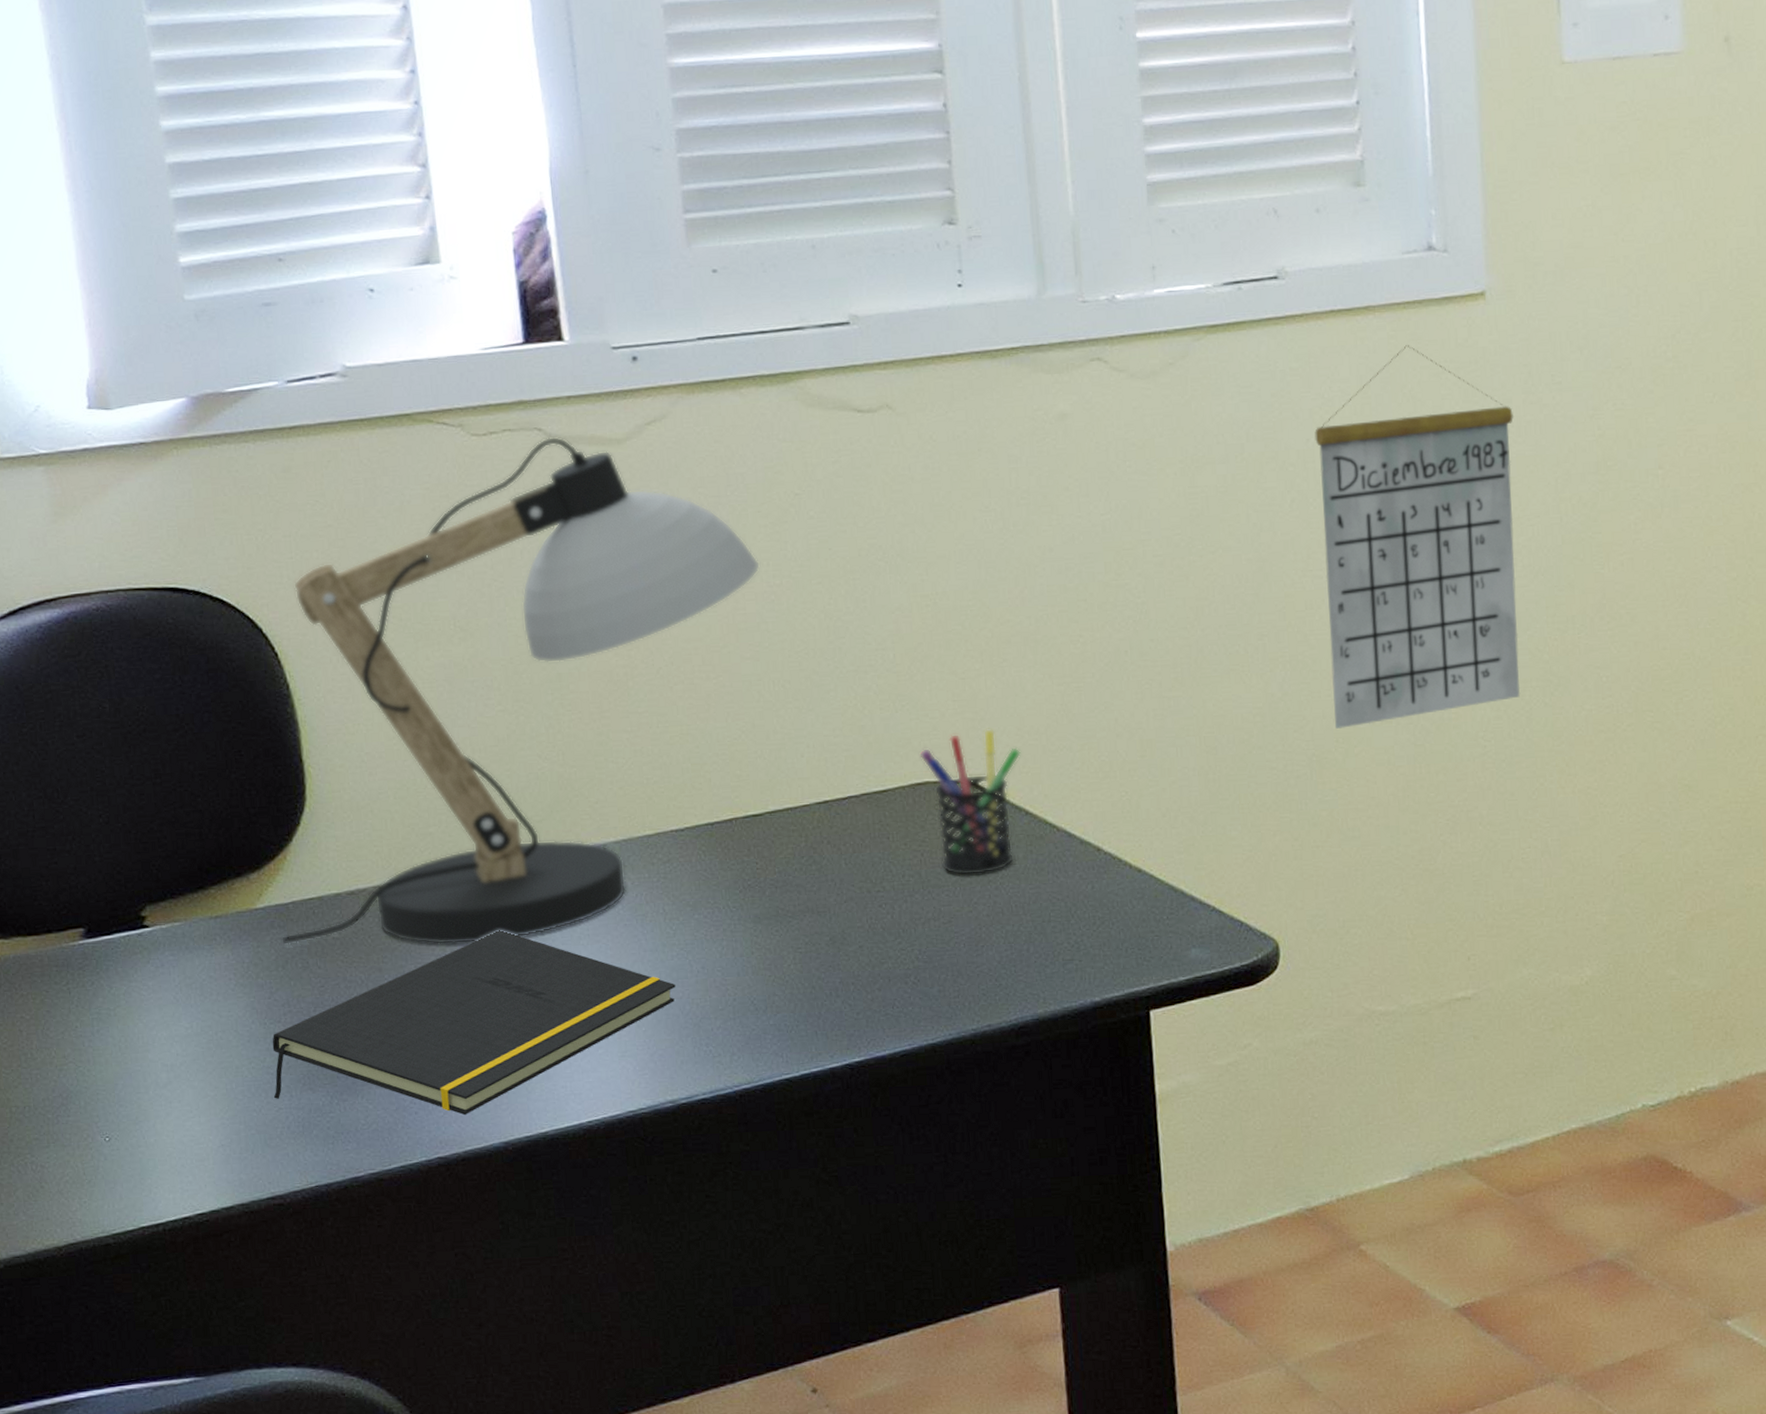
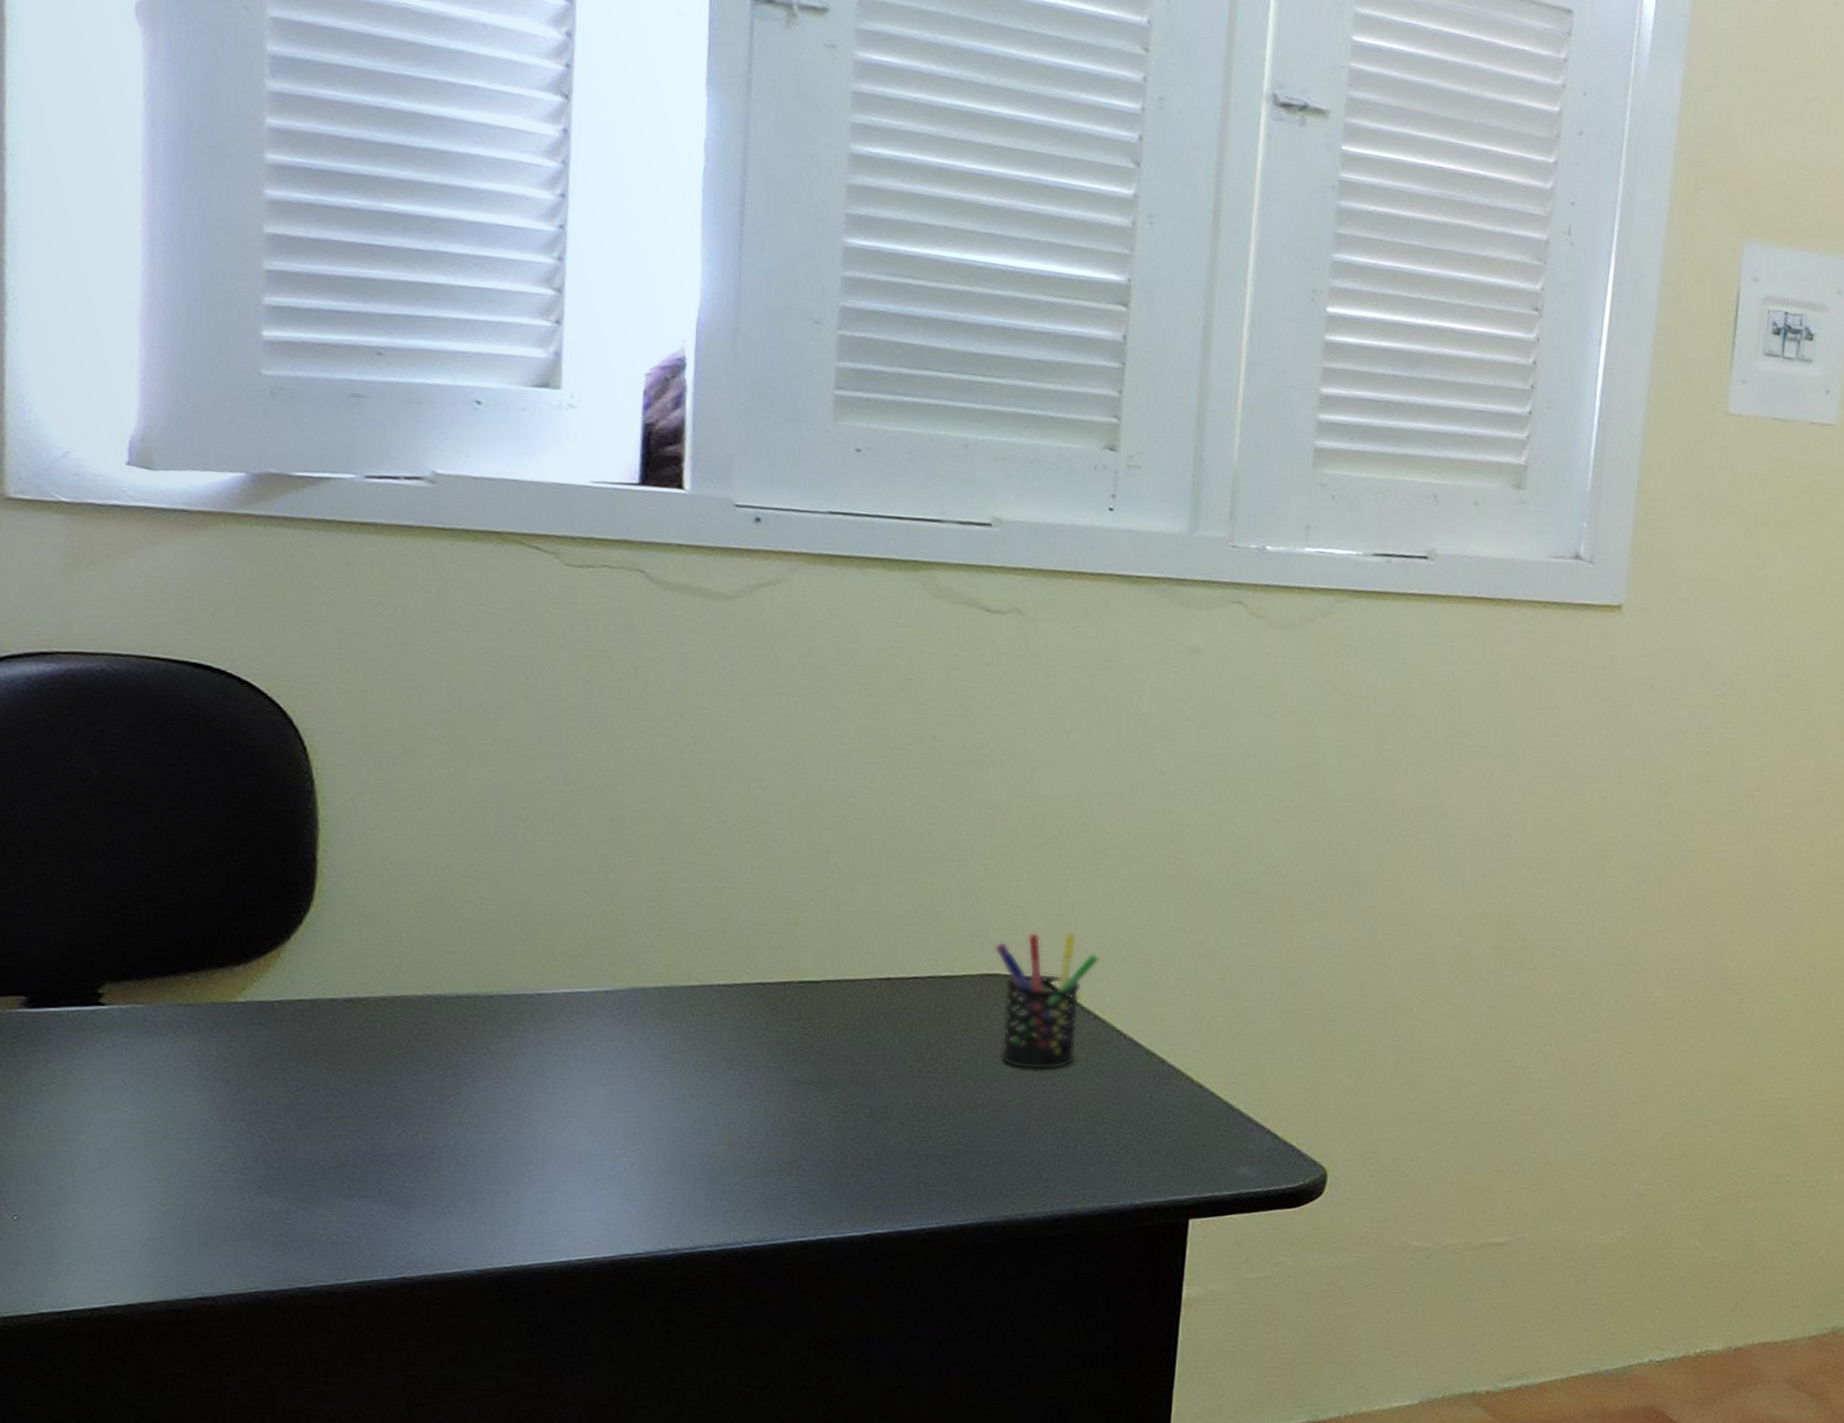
notepad: present [272,930,676,1115] -> none [221,1058,697,1238]
desk lamp: present [281,436,760,946] -> none [259,580,857,1069]
calendar: present [1314,345,1521,729] -> none [1414,641,1631,981]

